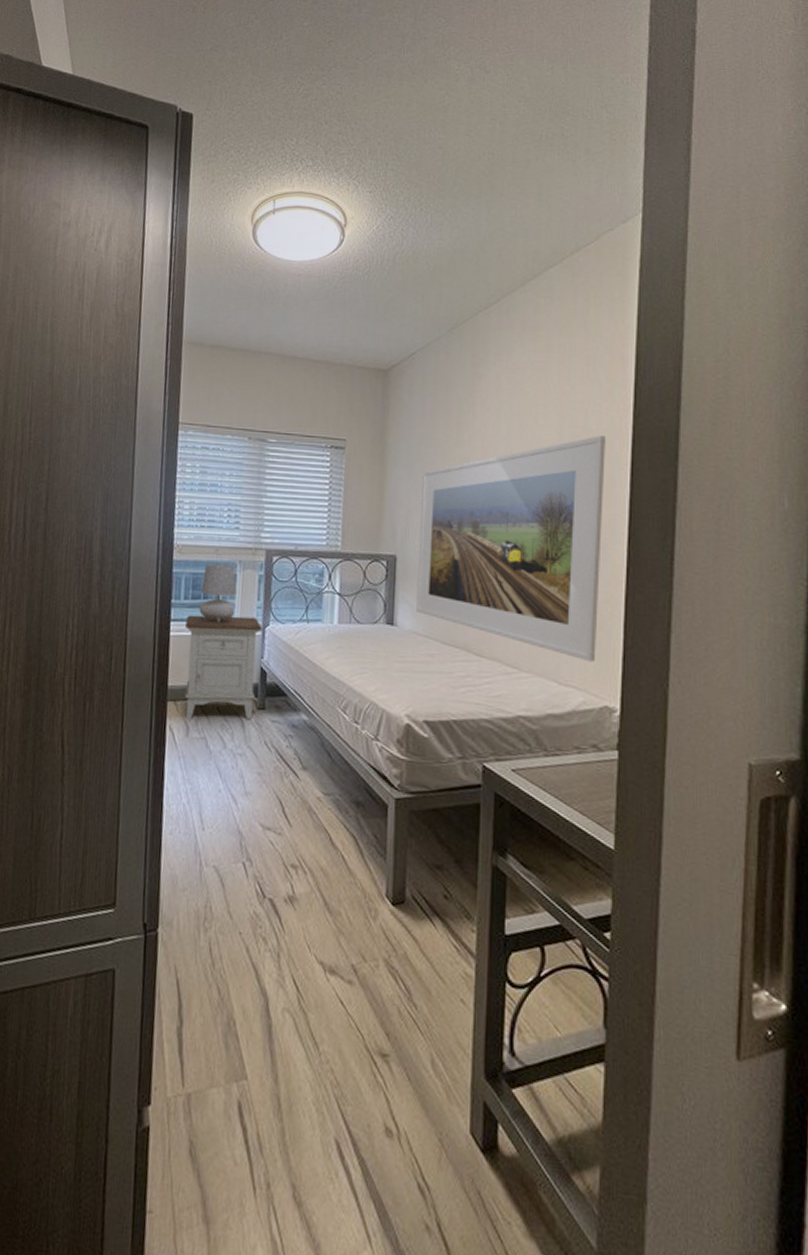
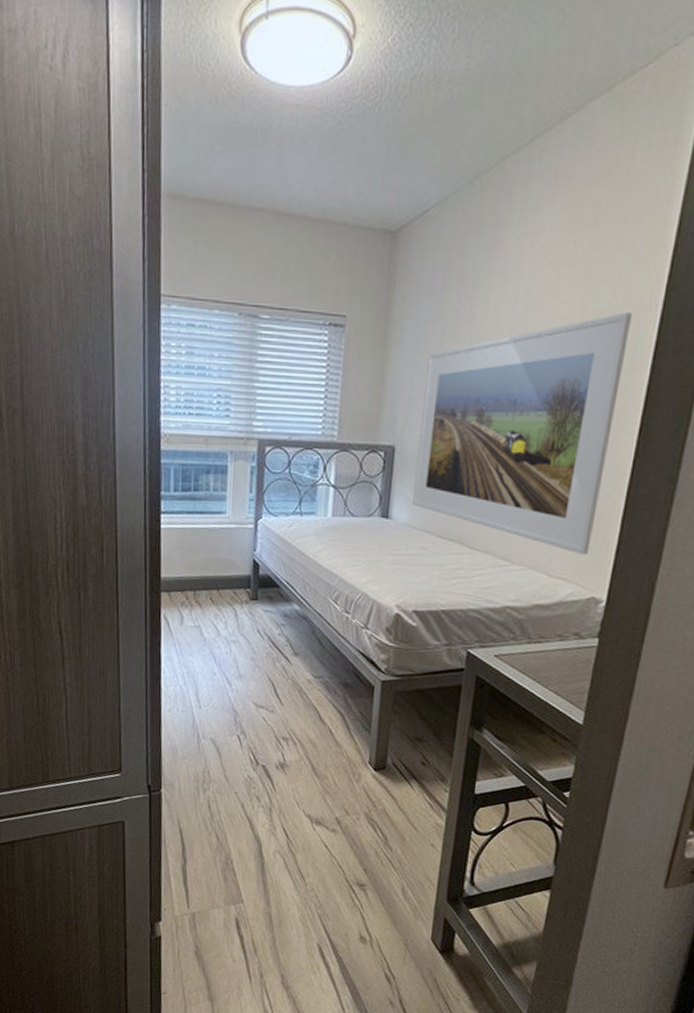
nightstand: present [185,615,262,720] -> none [176,507,254,610]
table lamp: present [199,564,237,623] -> none [189,454,228,516]

